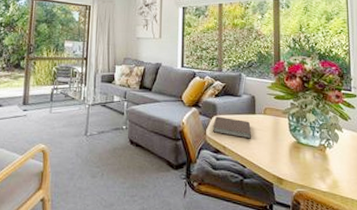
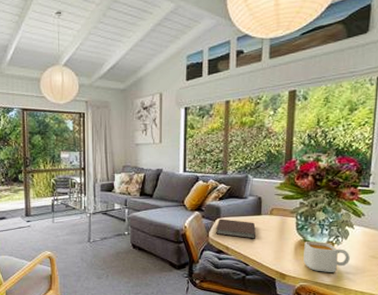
mug: none [298,144,342,178] -> present [303,242,350,272]

